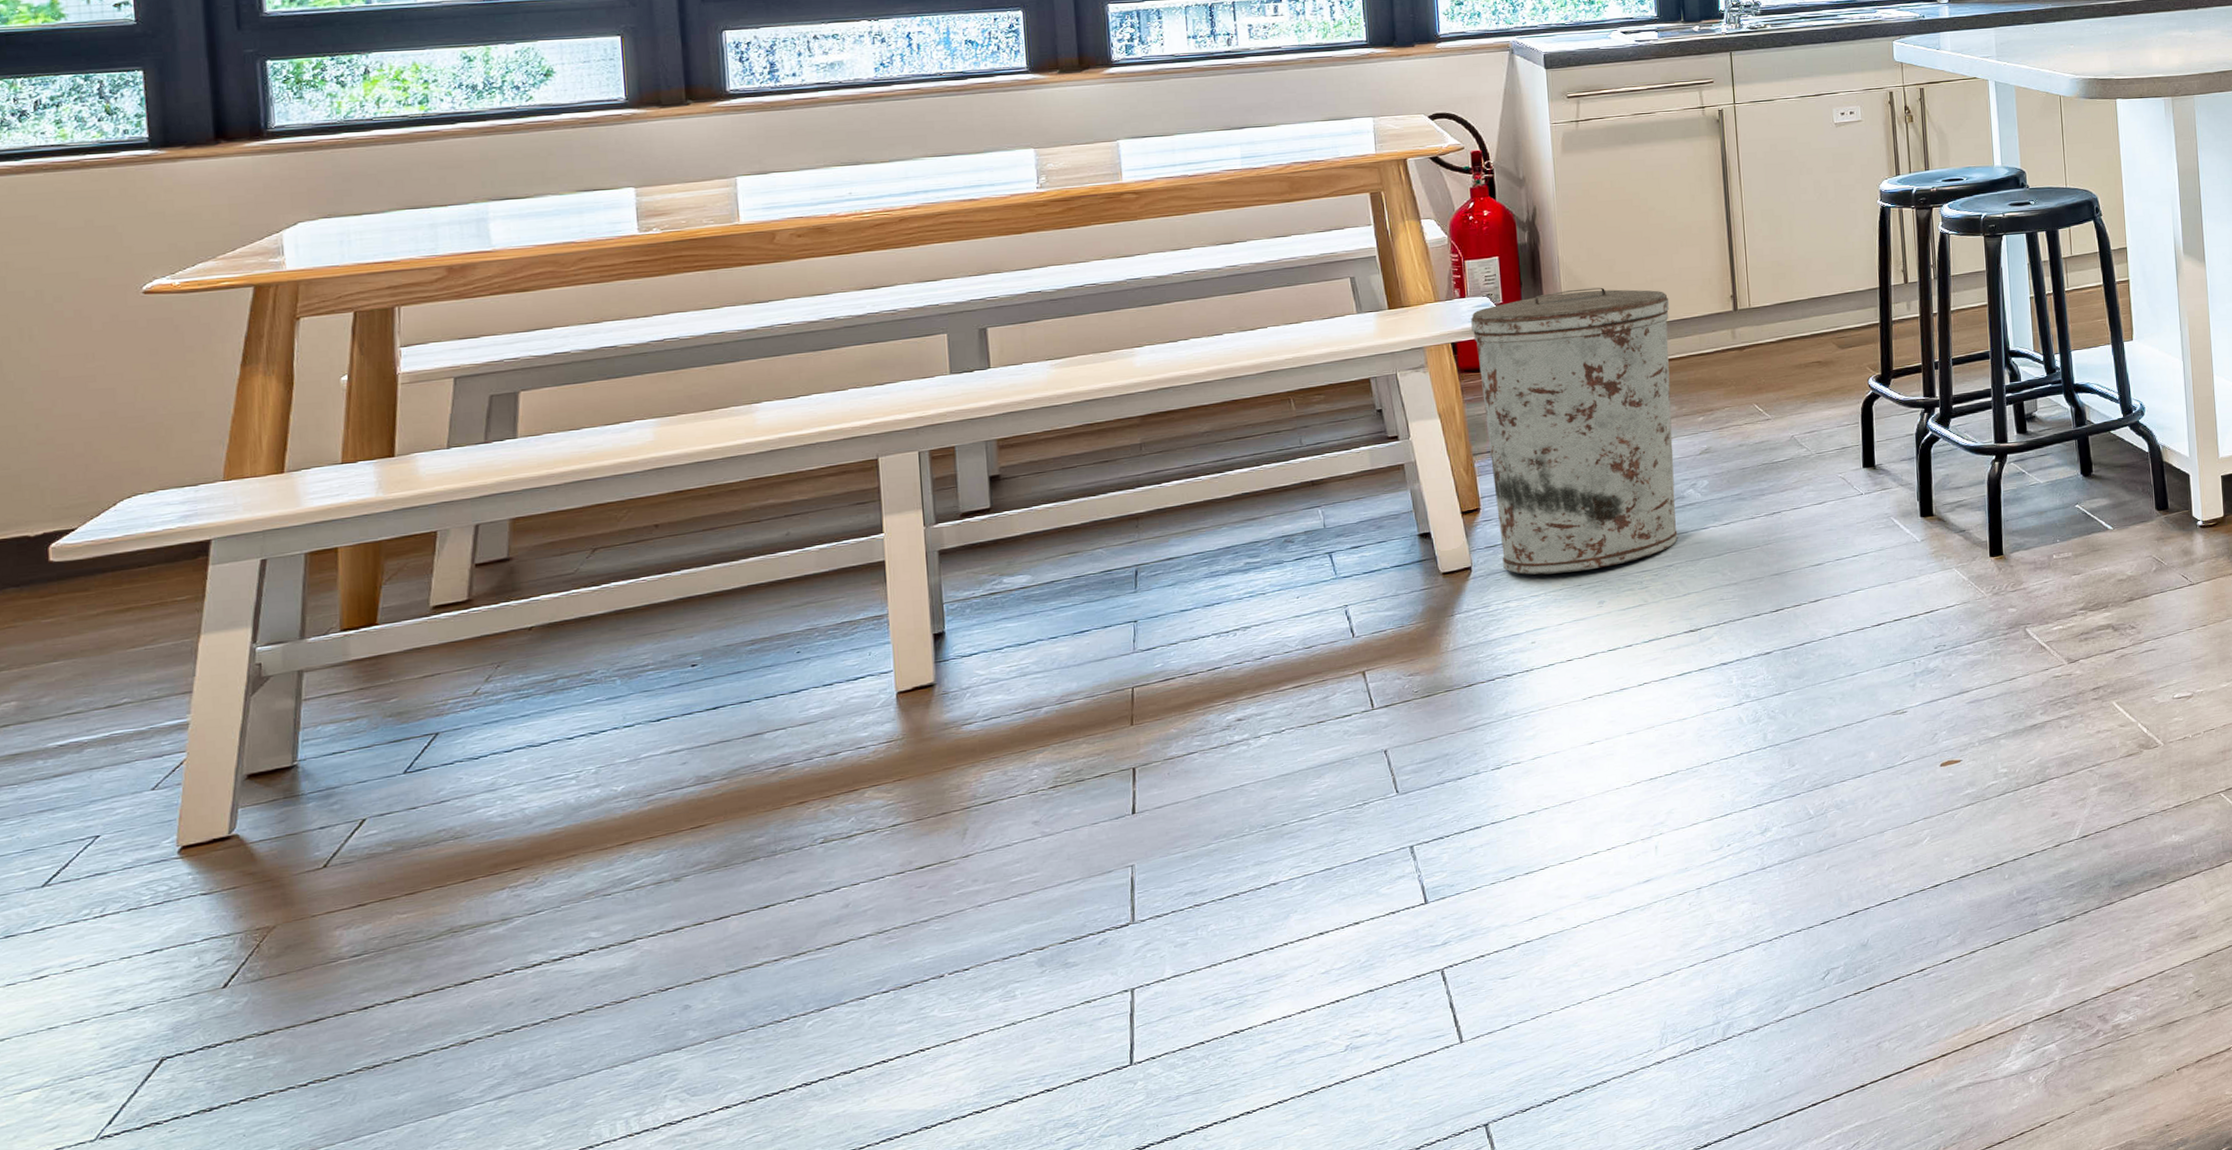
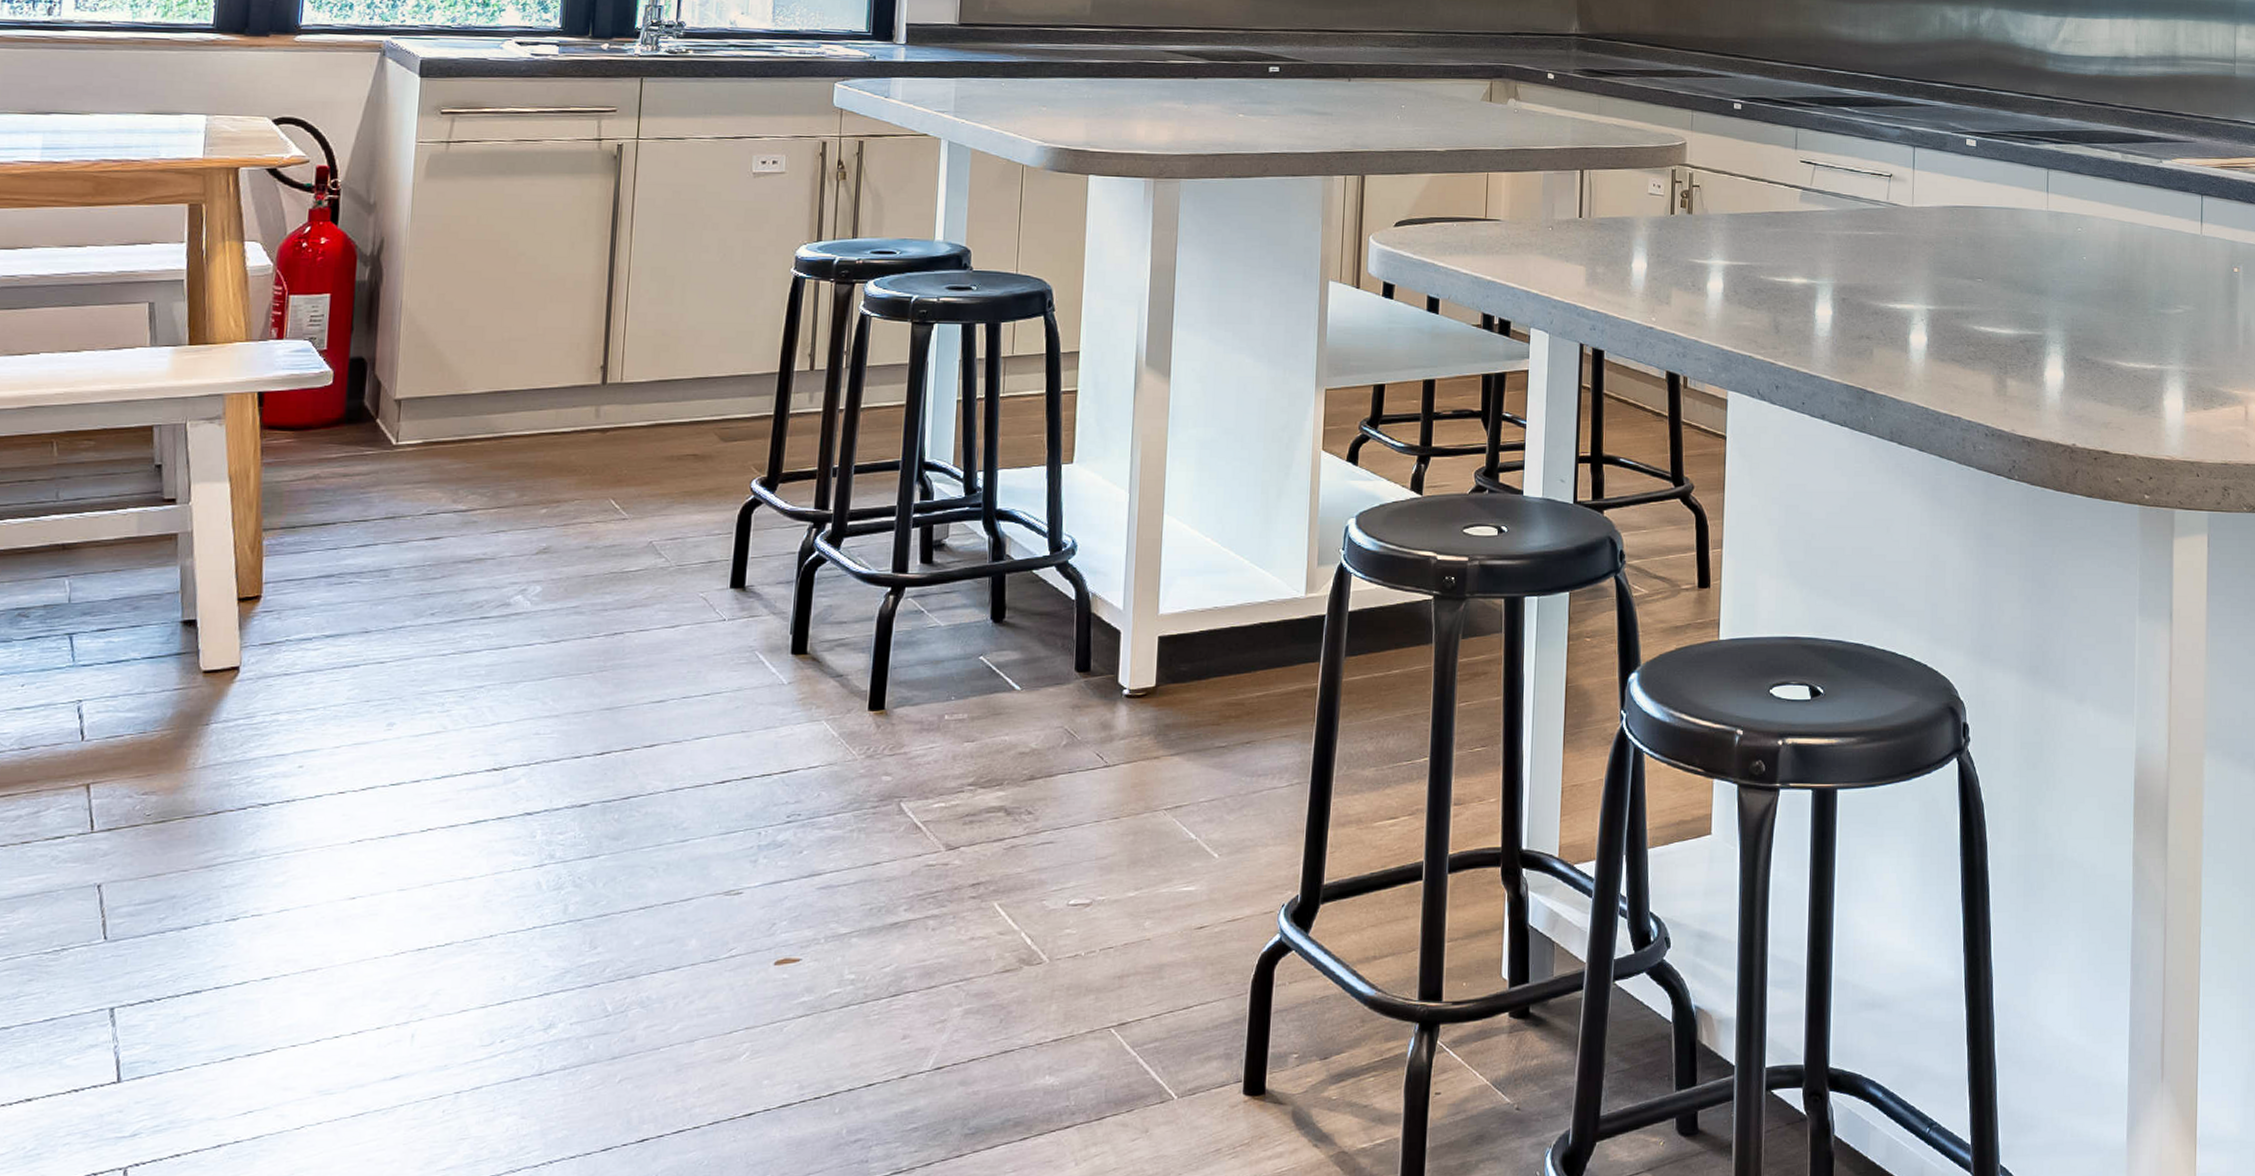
trash can: present [1471,287,1678,575] -> none [278,341,527,684]

